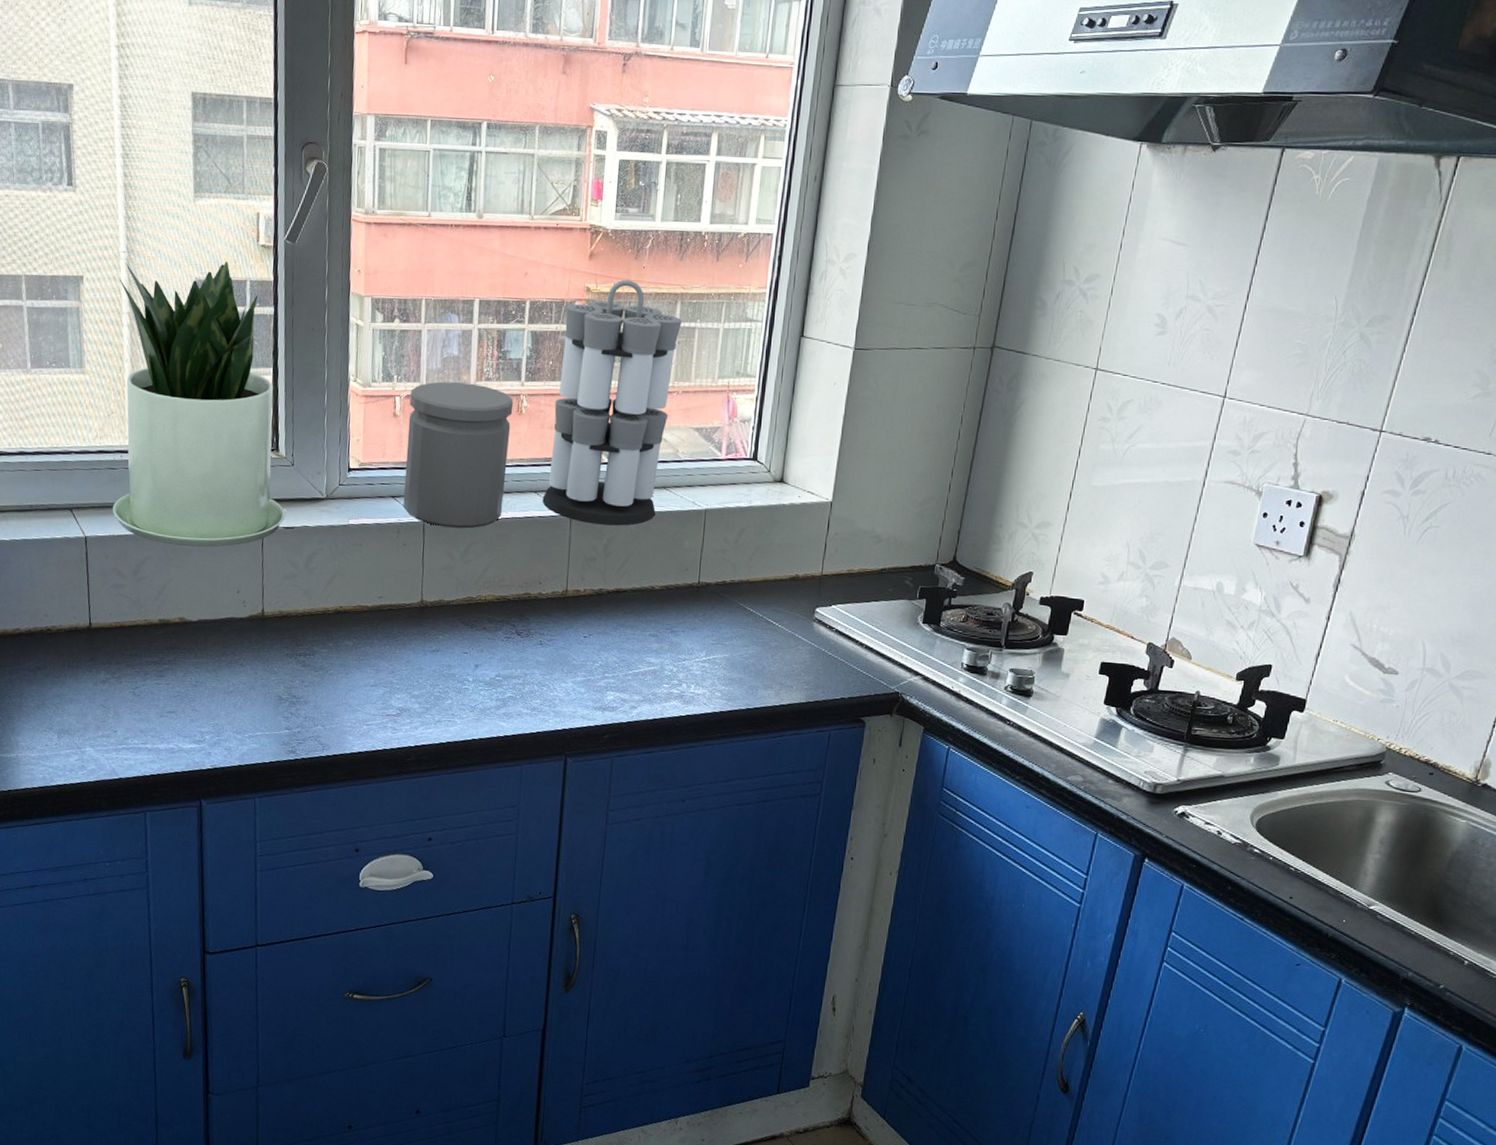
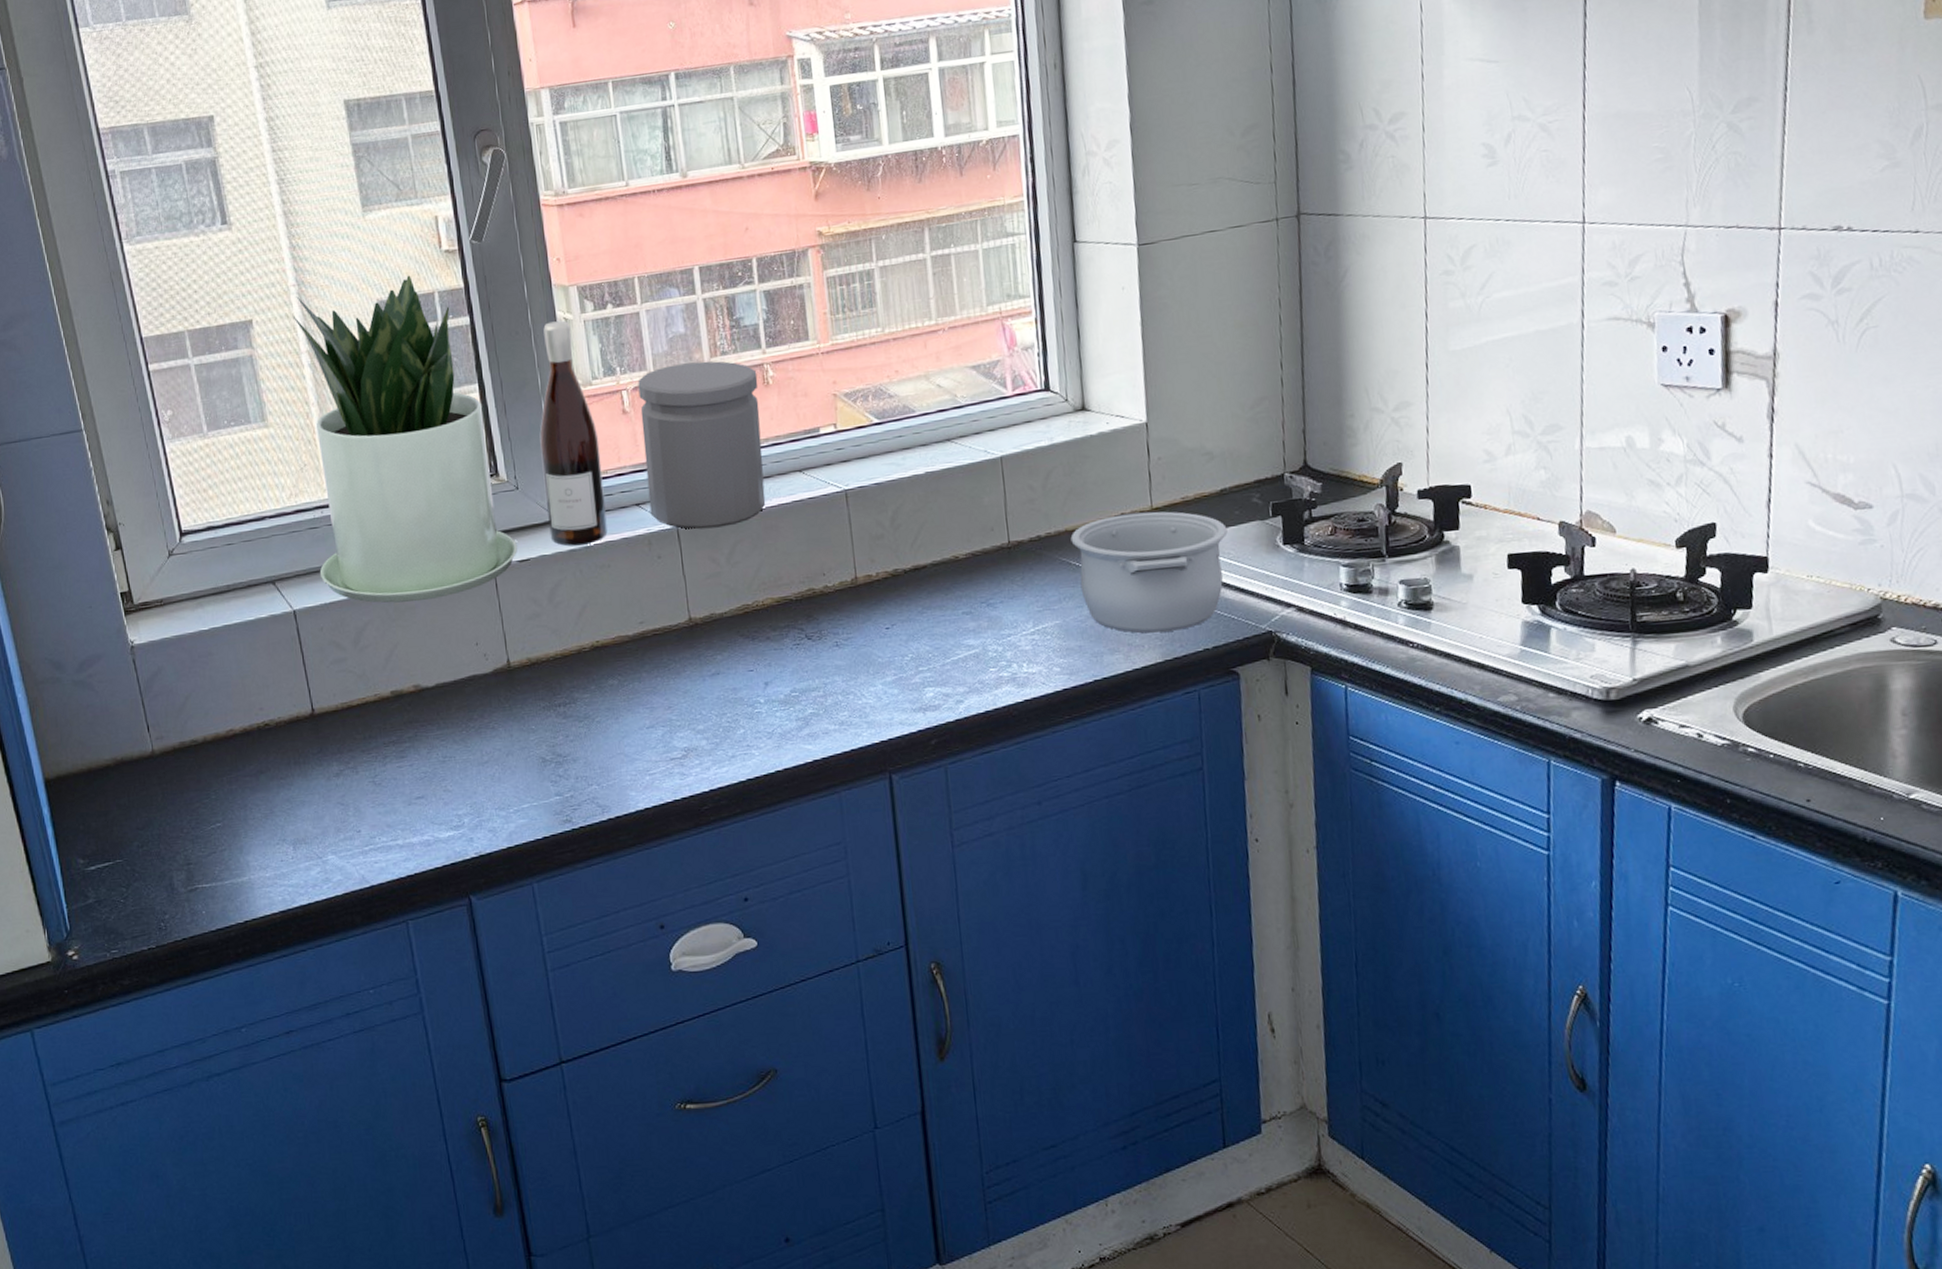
bottle: none [314,325,370,525] -> present [539,320,608,547]
spice rack: present [542,279,682,526] -> none [798,214,943,497]
cooking pot: none [750,574,880,679] -> present [1070,511,1228,633]

